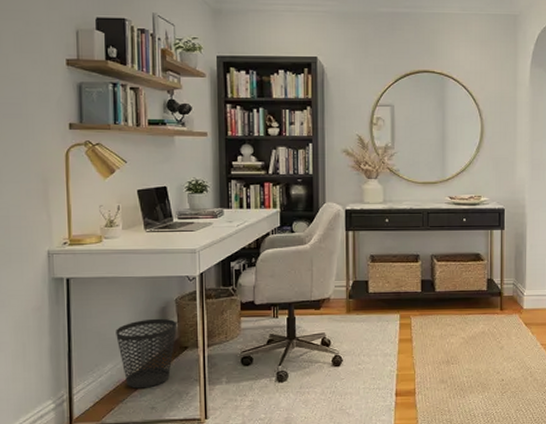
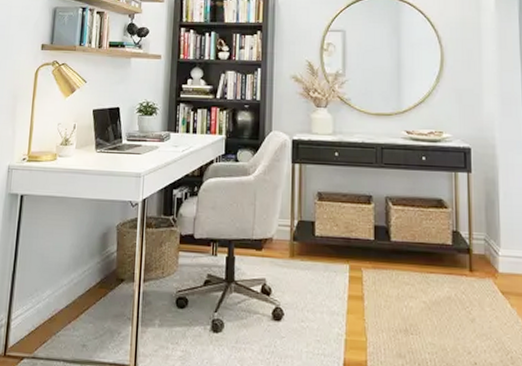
wastebasket: present [116,318,176,389] -> none [57,244,115,322]

